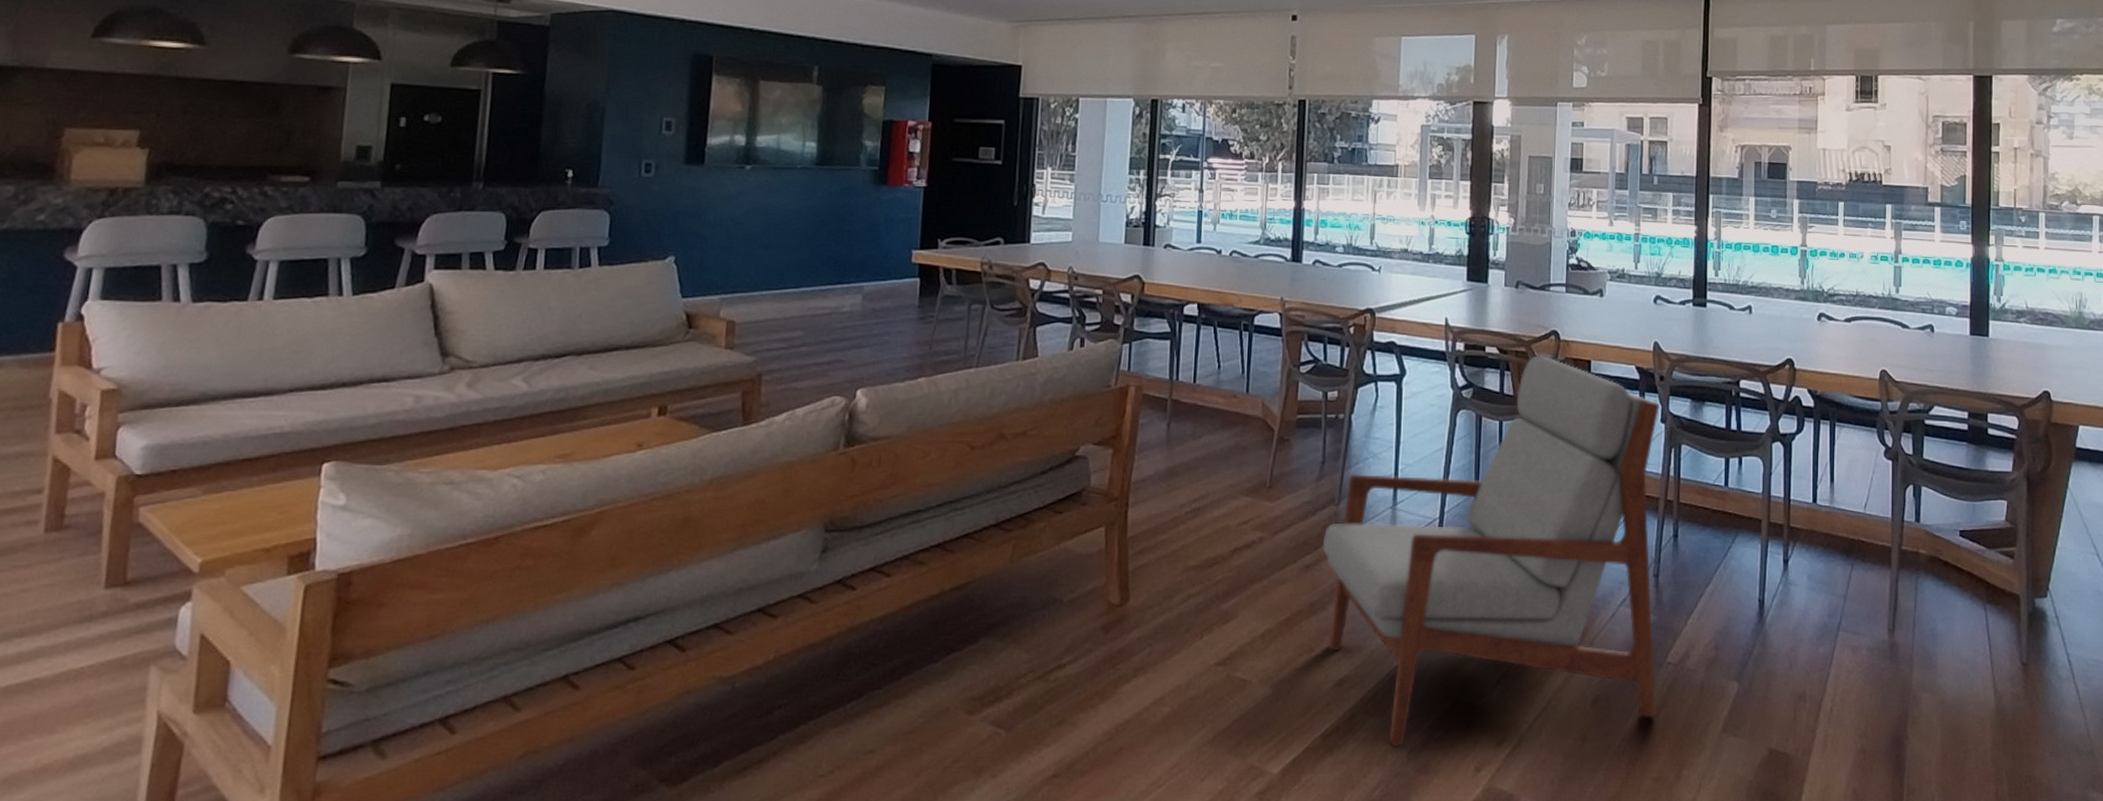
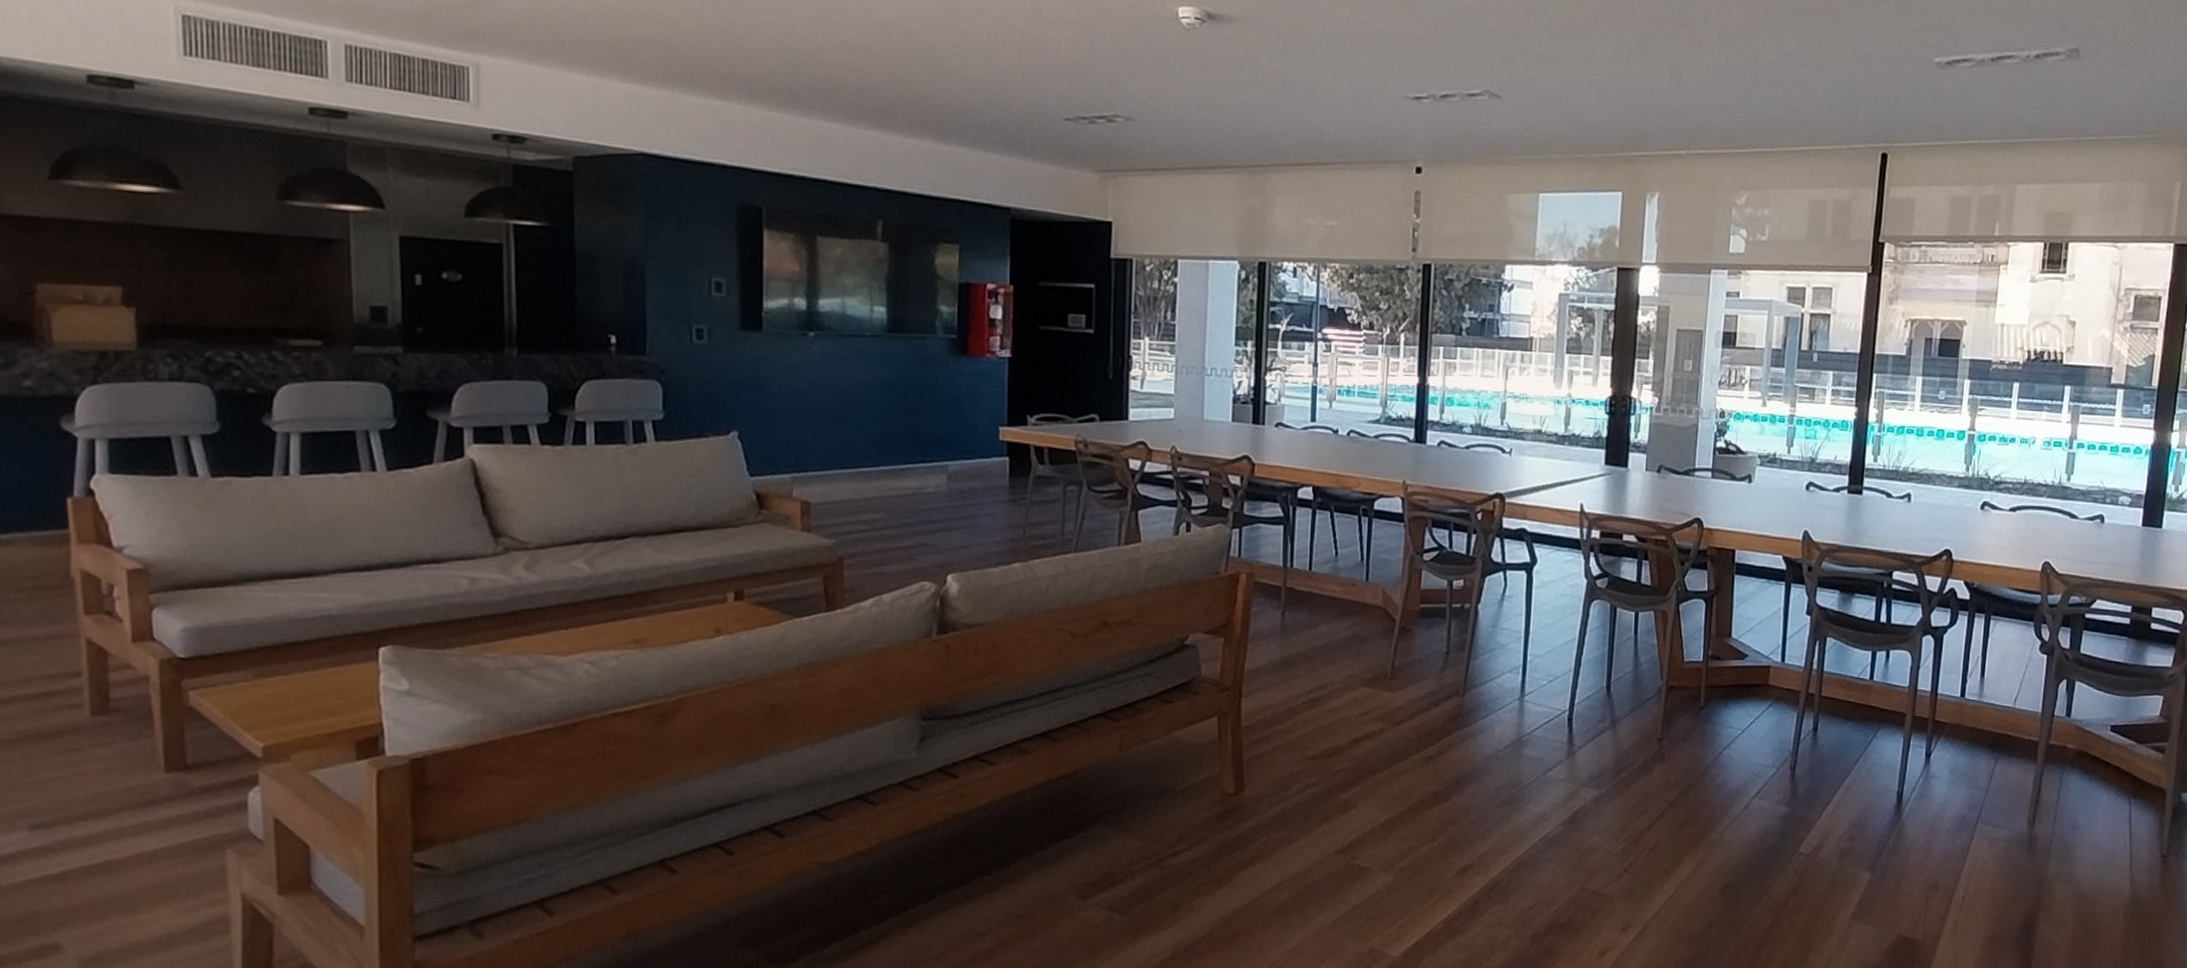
armchair: present [1322,355,1659,746] -> none [1446,544,1806,931]

